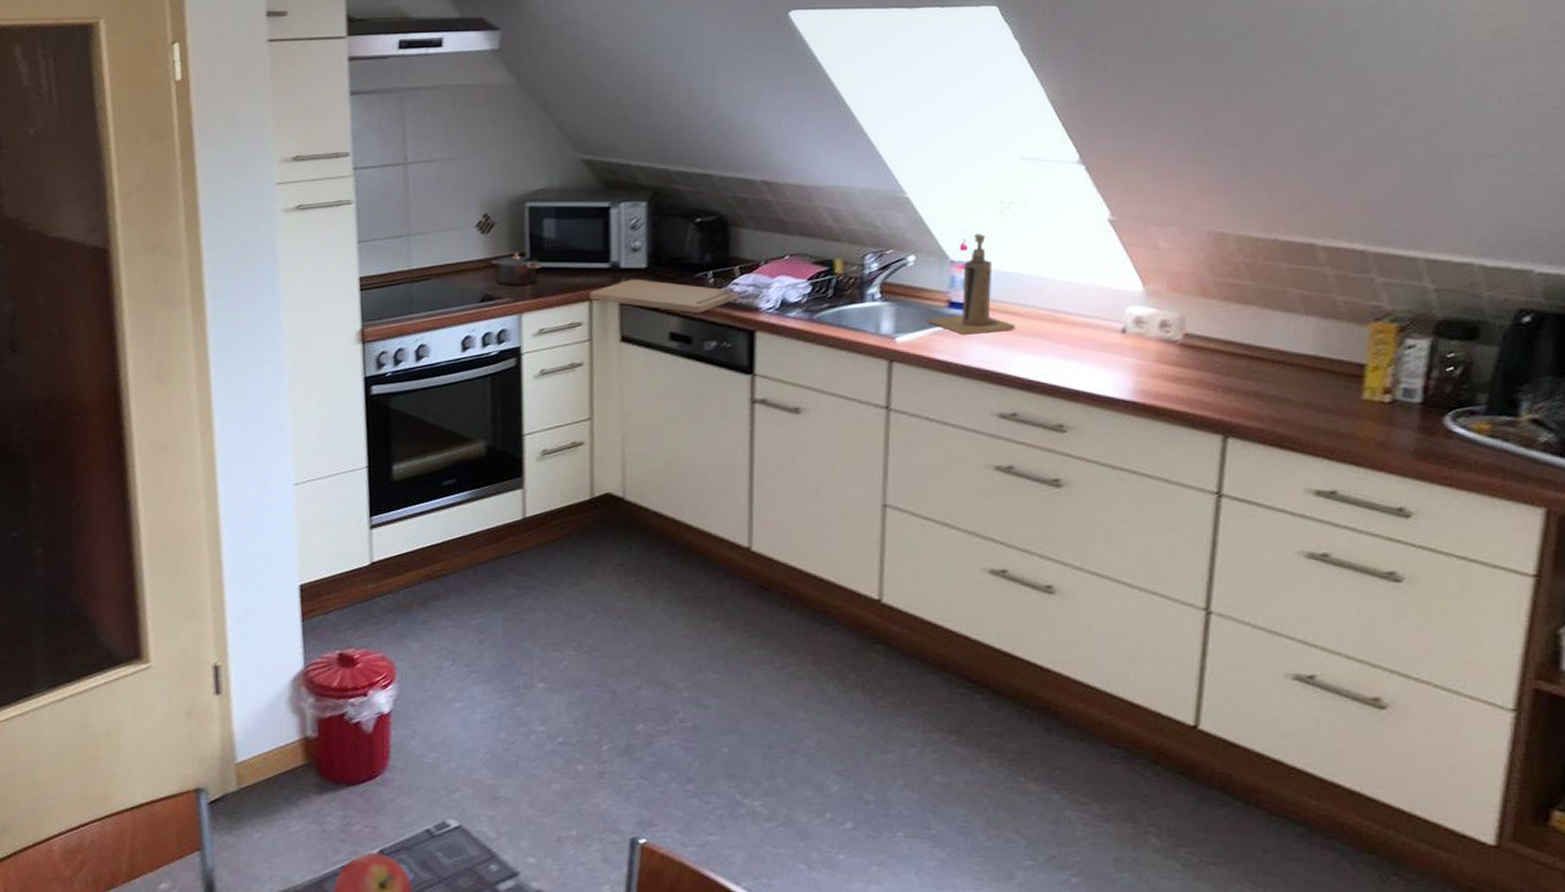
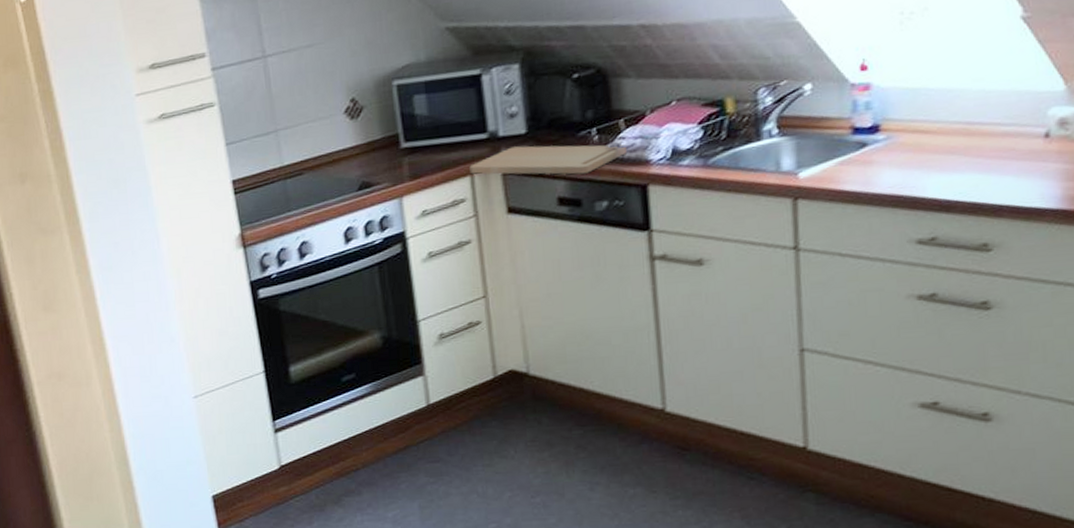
cooking pot: present [491,252,543,286] -> none [364,134,418,170]
soap dispenser: present [927,234,1015,334] -> none [830,51,927,161]

